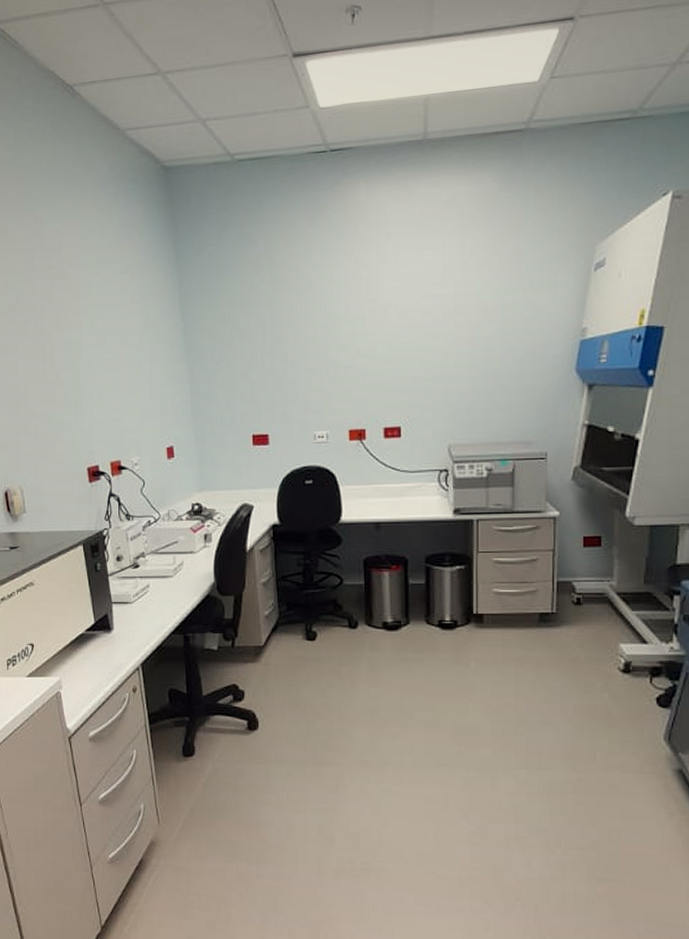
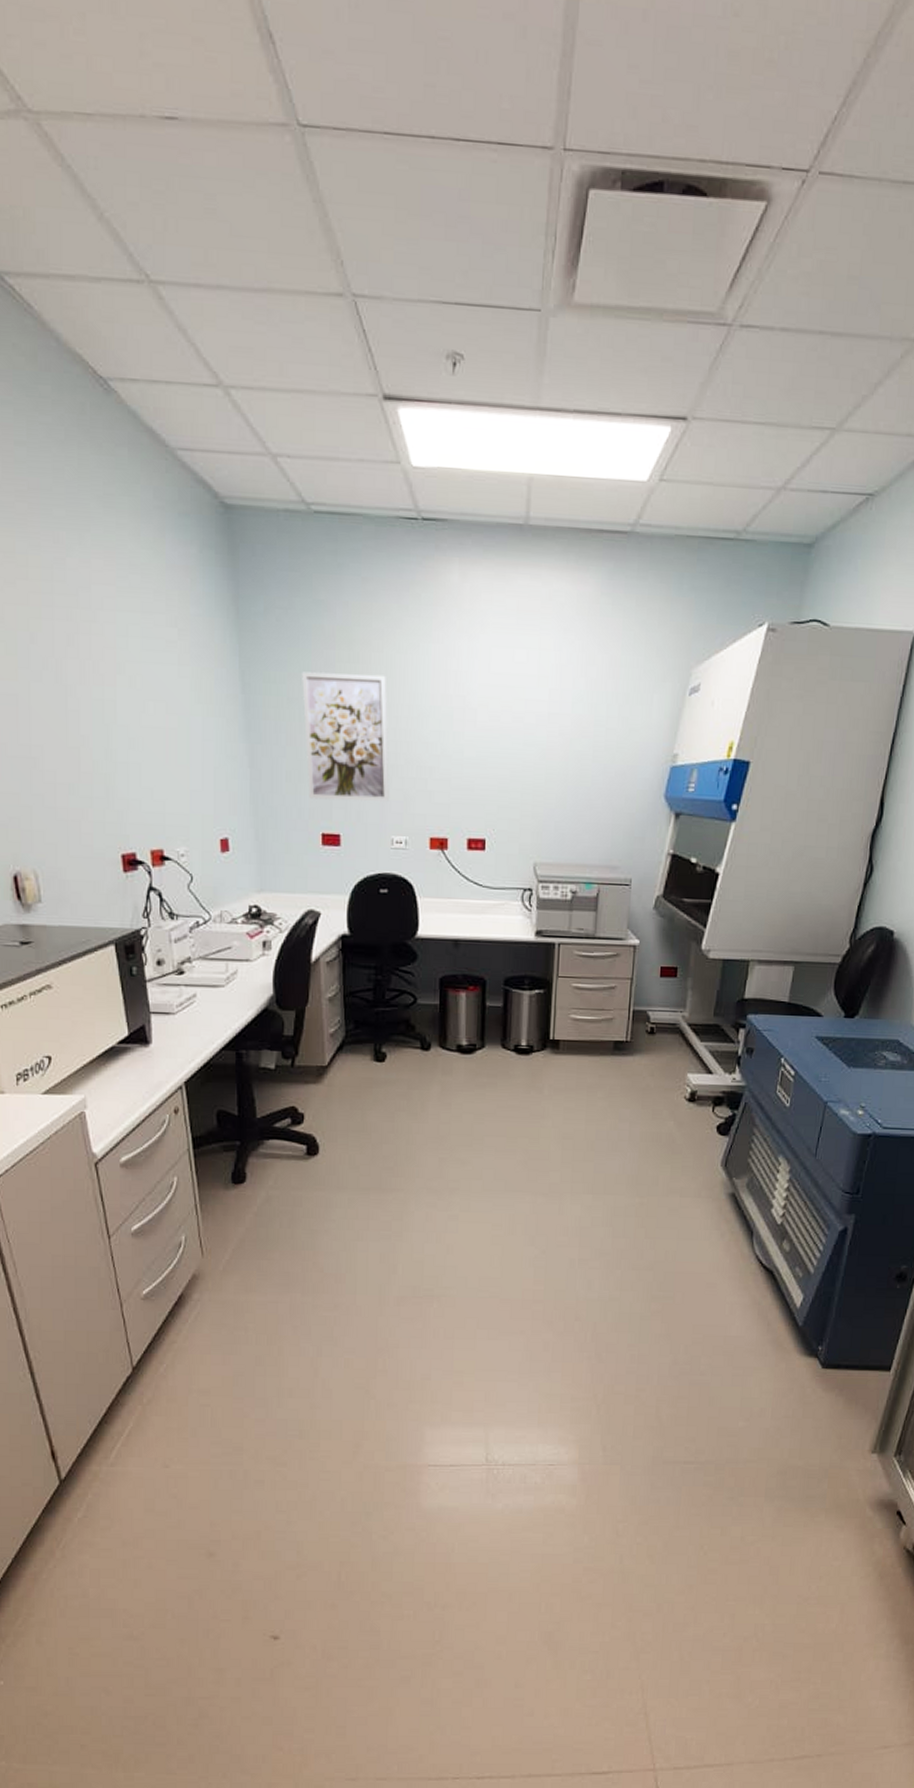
wall art: none [231,290,310,405] -> present [302,672,390,801]

